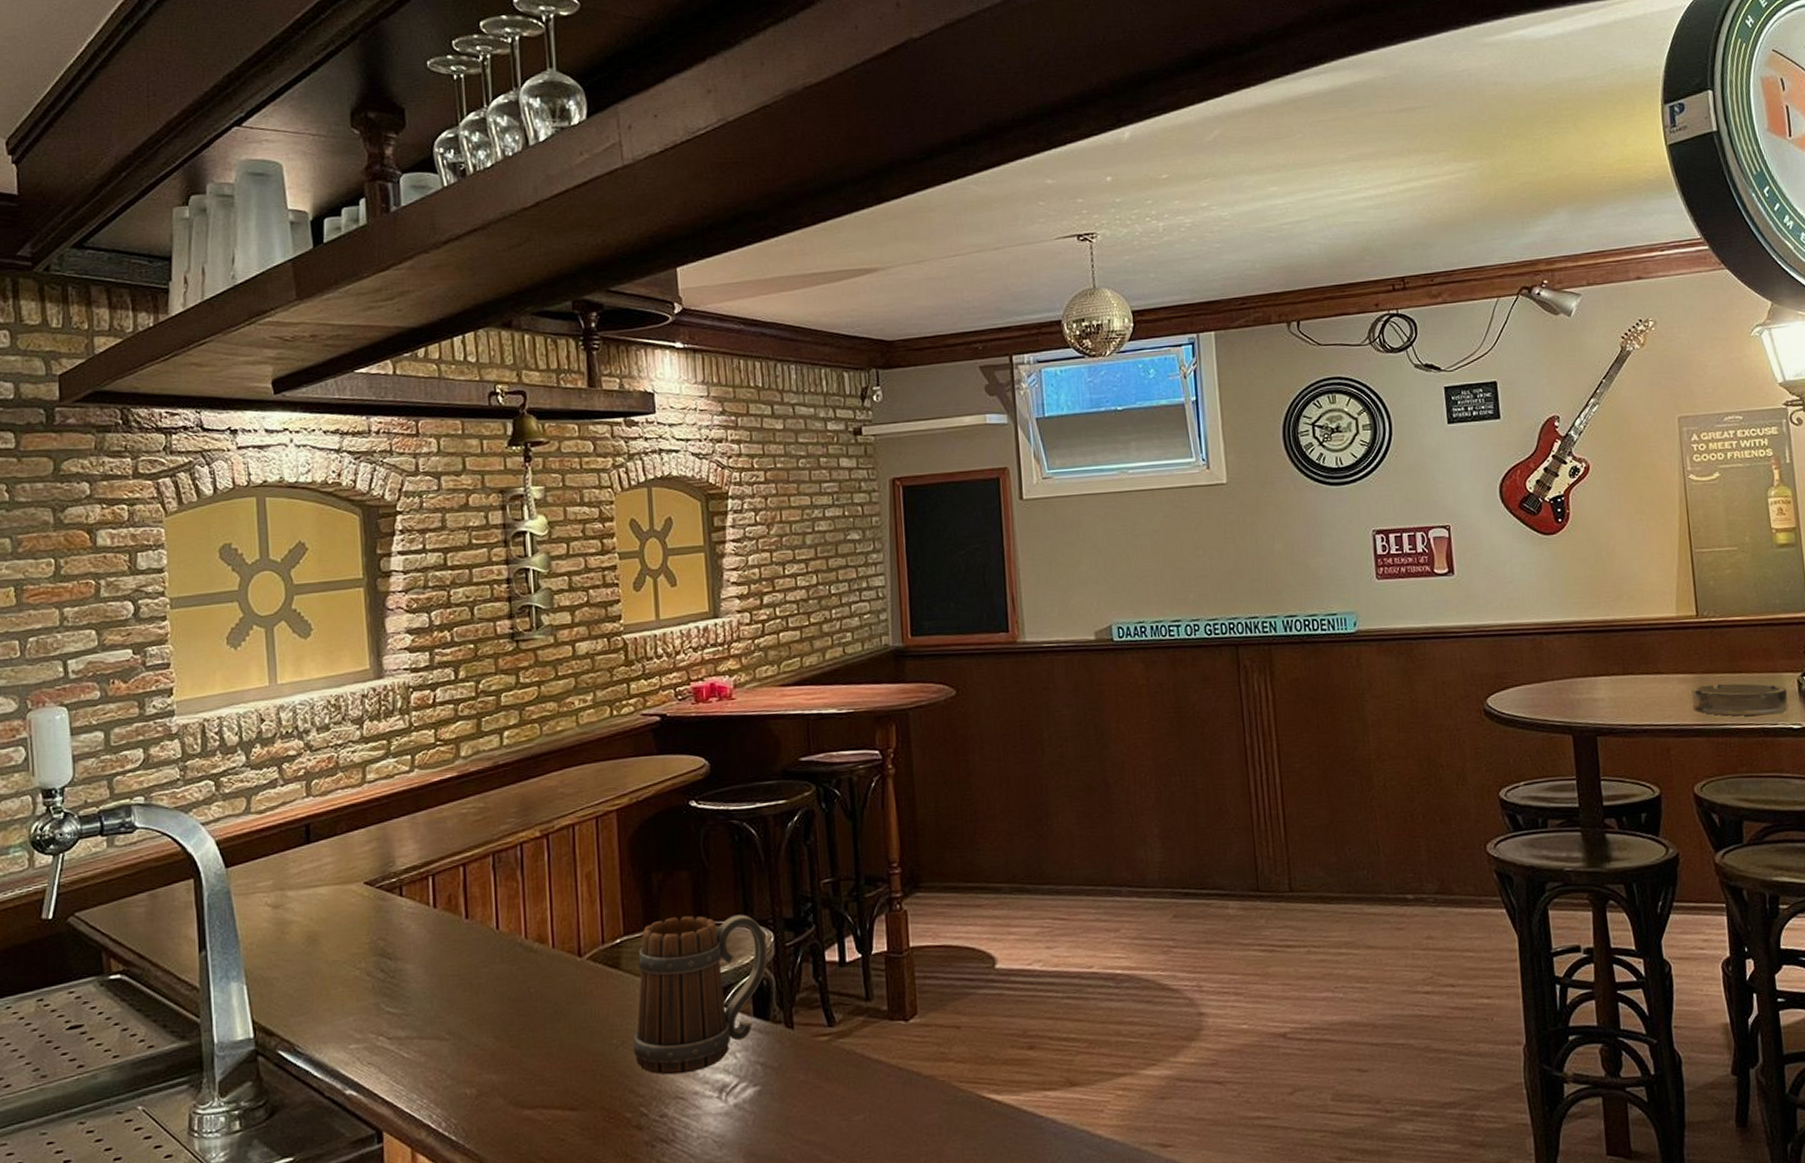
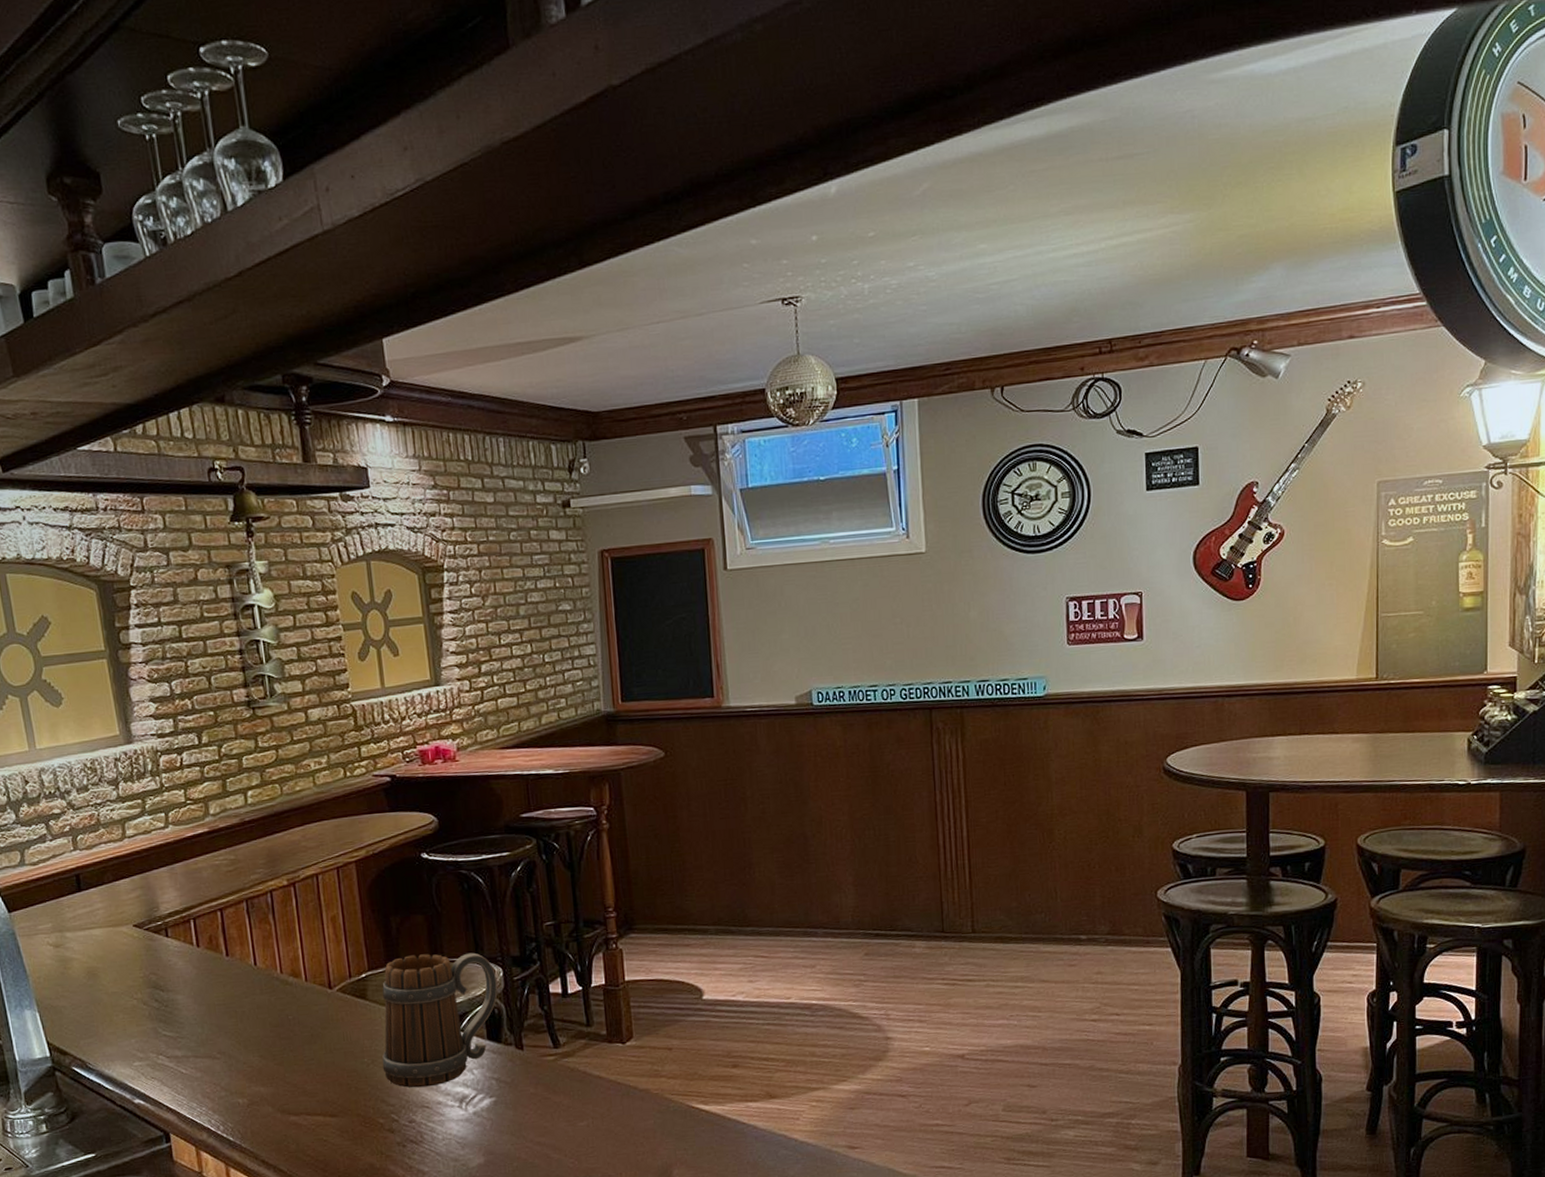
ashtray: present [1690,683,1788,716] -> none [1363,742,1457,773]

